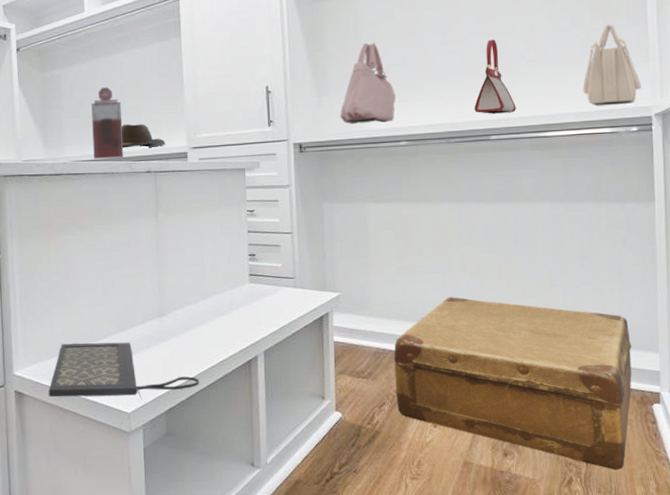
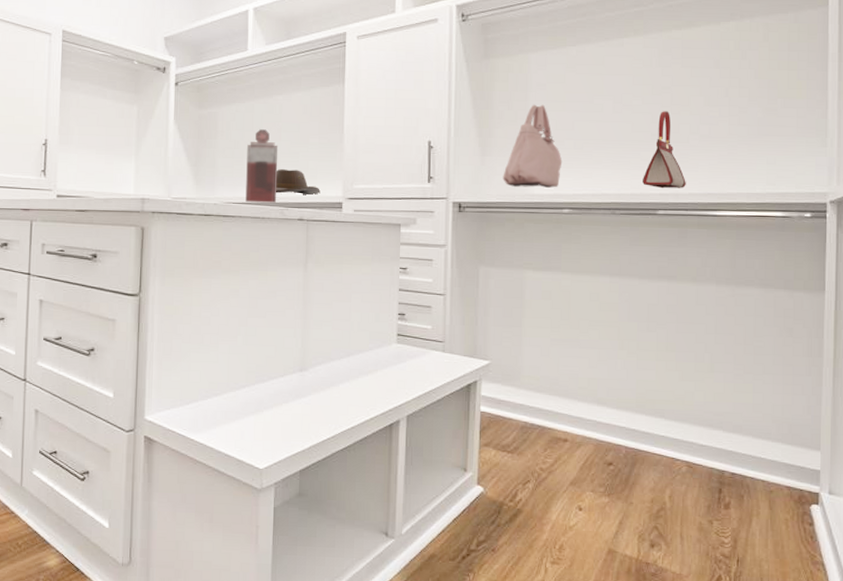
clutch bag: present [49,342,199,400] -> none [180,391,337,456]
suitcase: present [394,297,632,470] -> none [541,375,792,572]
handbag: present [583,24,641,107] -> none [757,105,818,189]

